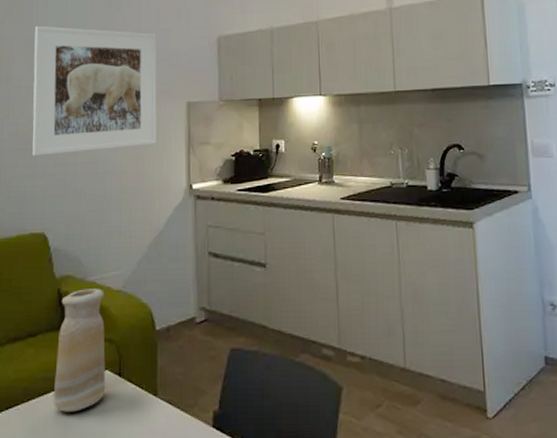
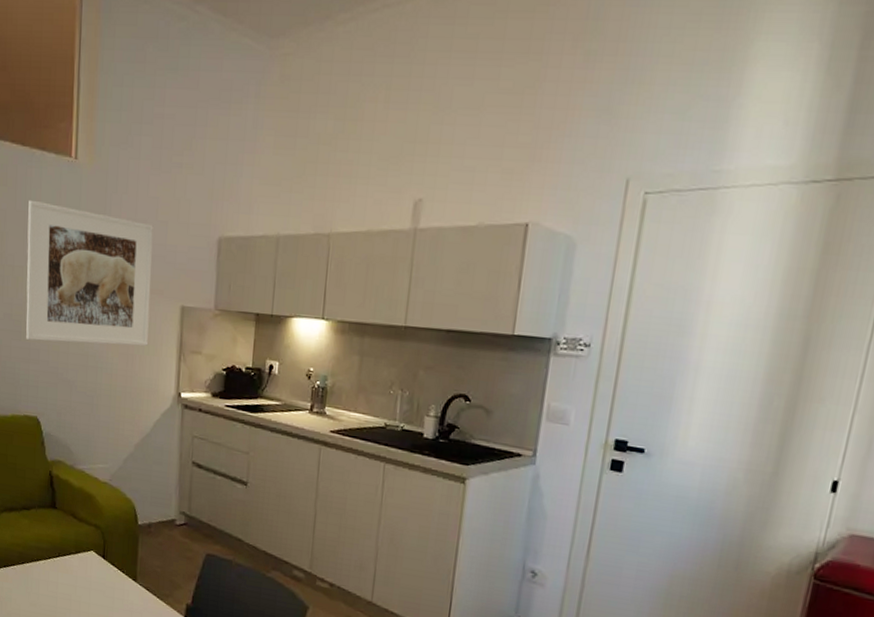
vase: present [53,288,106,412] -> none [44,475,92,581]

